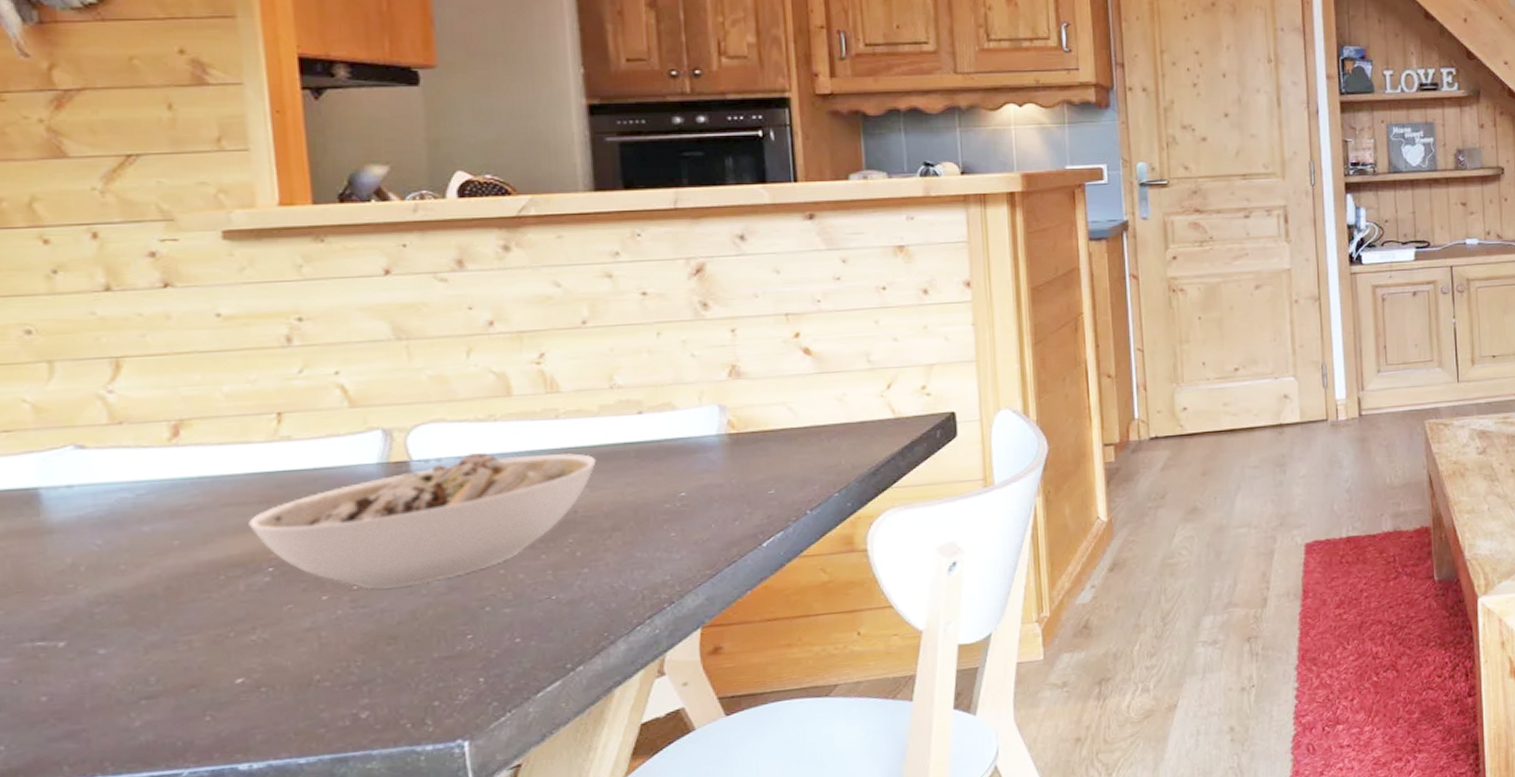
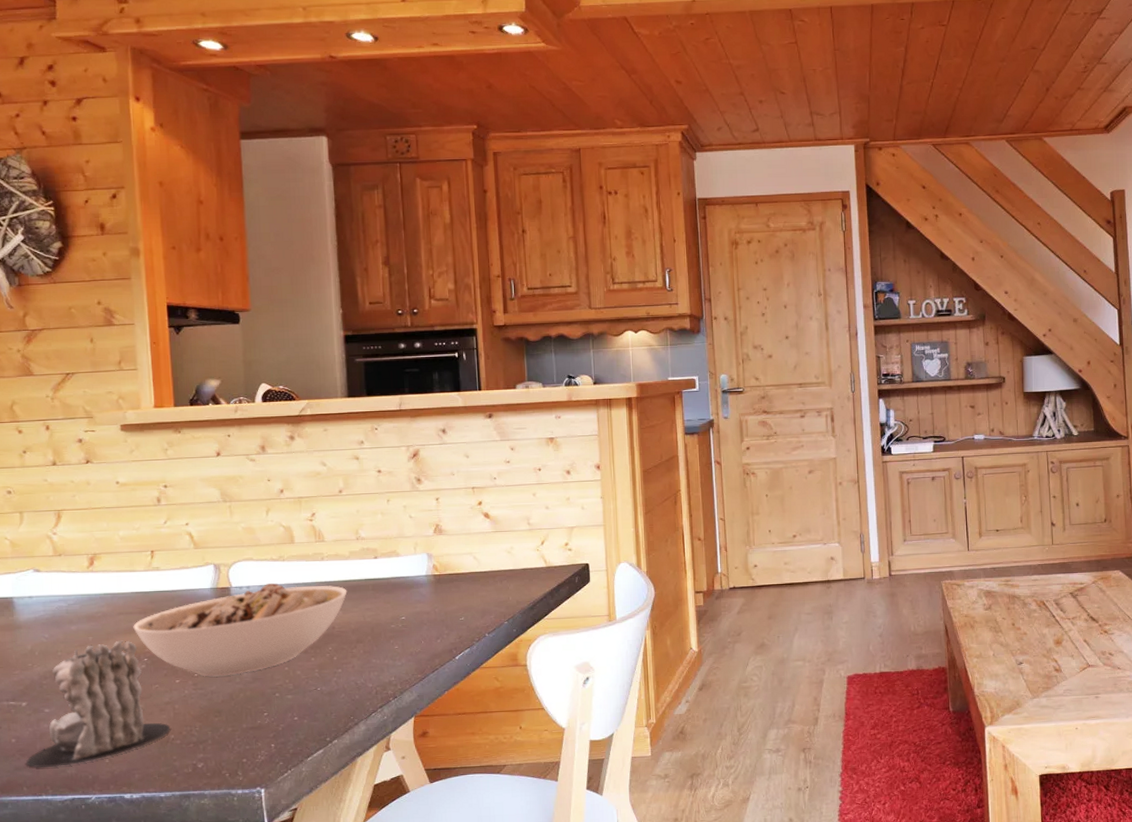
candle: none [66,543,315,736] -> present [25,640,171,768]

